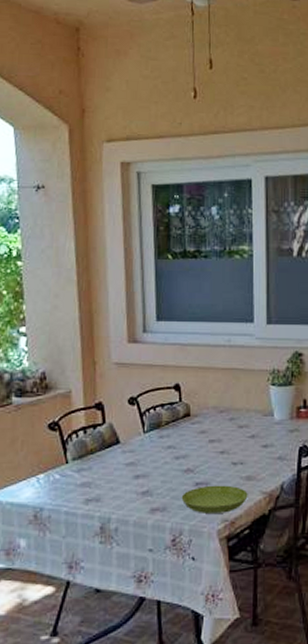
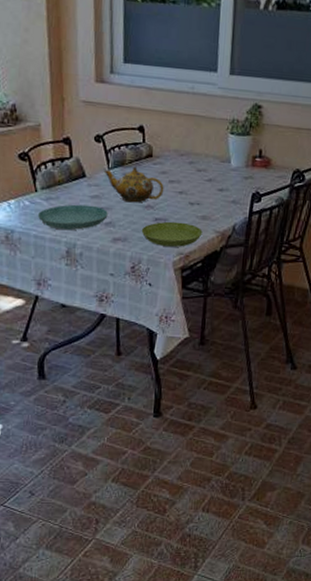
saucer: none [69,474,145,504] -> present [38,204,108,231]
teapot: none [139,428,204,468] -> present [103,166,164,203]

